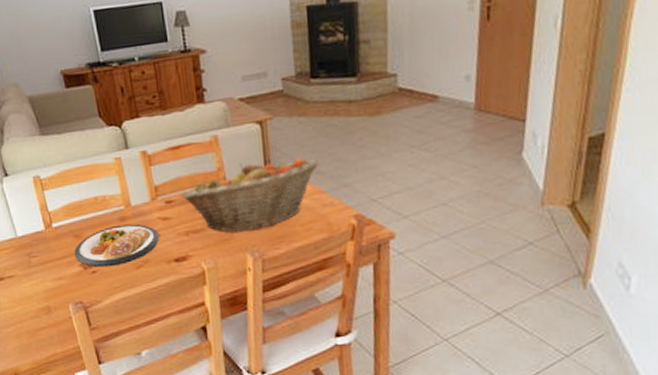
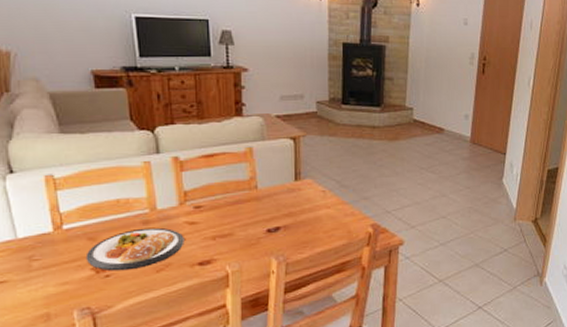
fruit basket: present [180,157,319,232] -> none [210,172,344,237]

